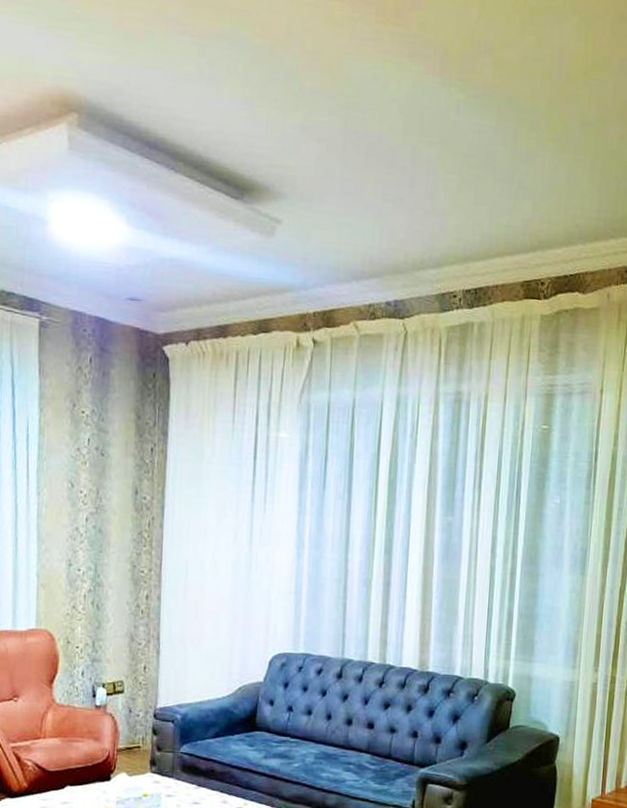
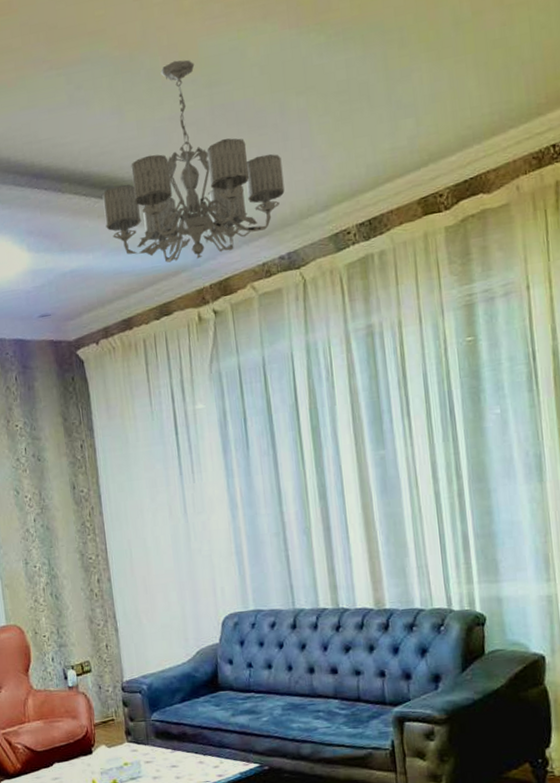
chandelier: none [216,69,404,283] -> present [101,59,285,263]

